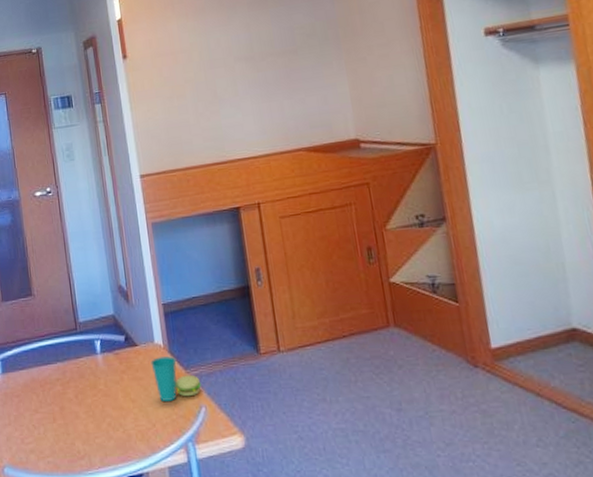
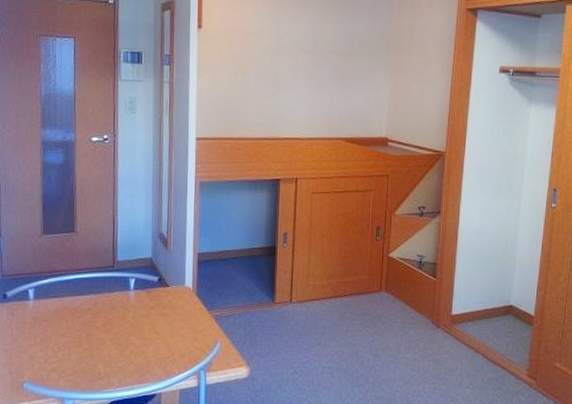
cup: present [150,356,201,401] -> none [178,298,220,335]

